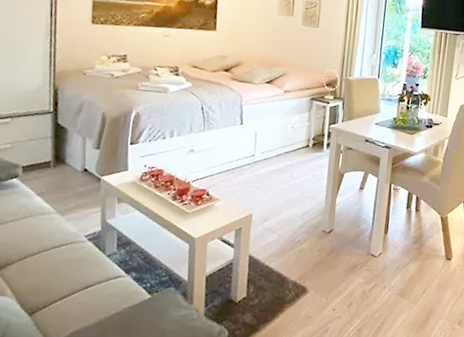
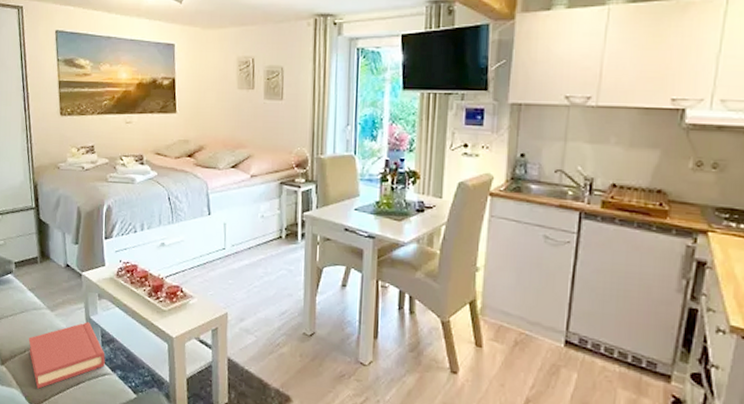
hardback book: none [30,225,120,296] -> present [28,322,105,389]

